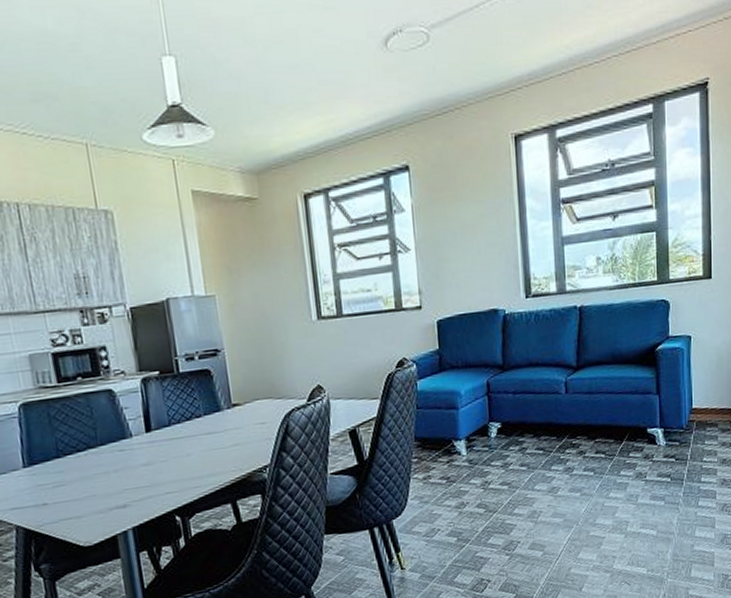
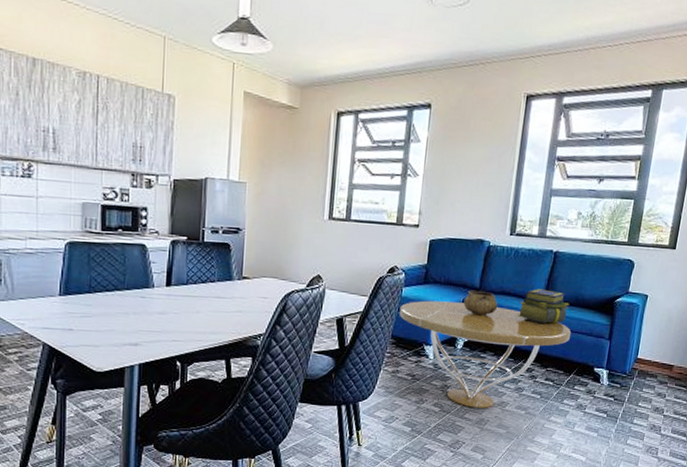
coffee table: none [417,381,614,501] -> present [399,300,571,408]
decorative bowl: none [488,367,528,396] -> present [463,290,498,316]
stack of books: none [551,351,607,391] -> present [517,289,570,324]

